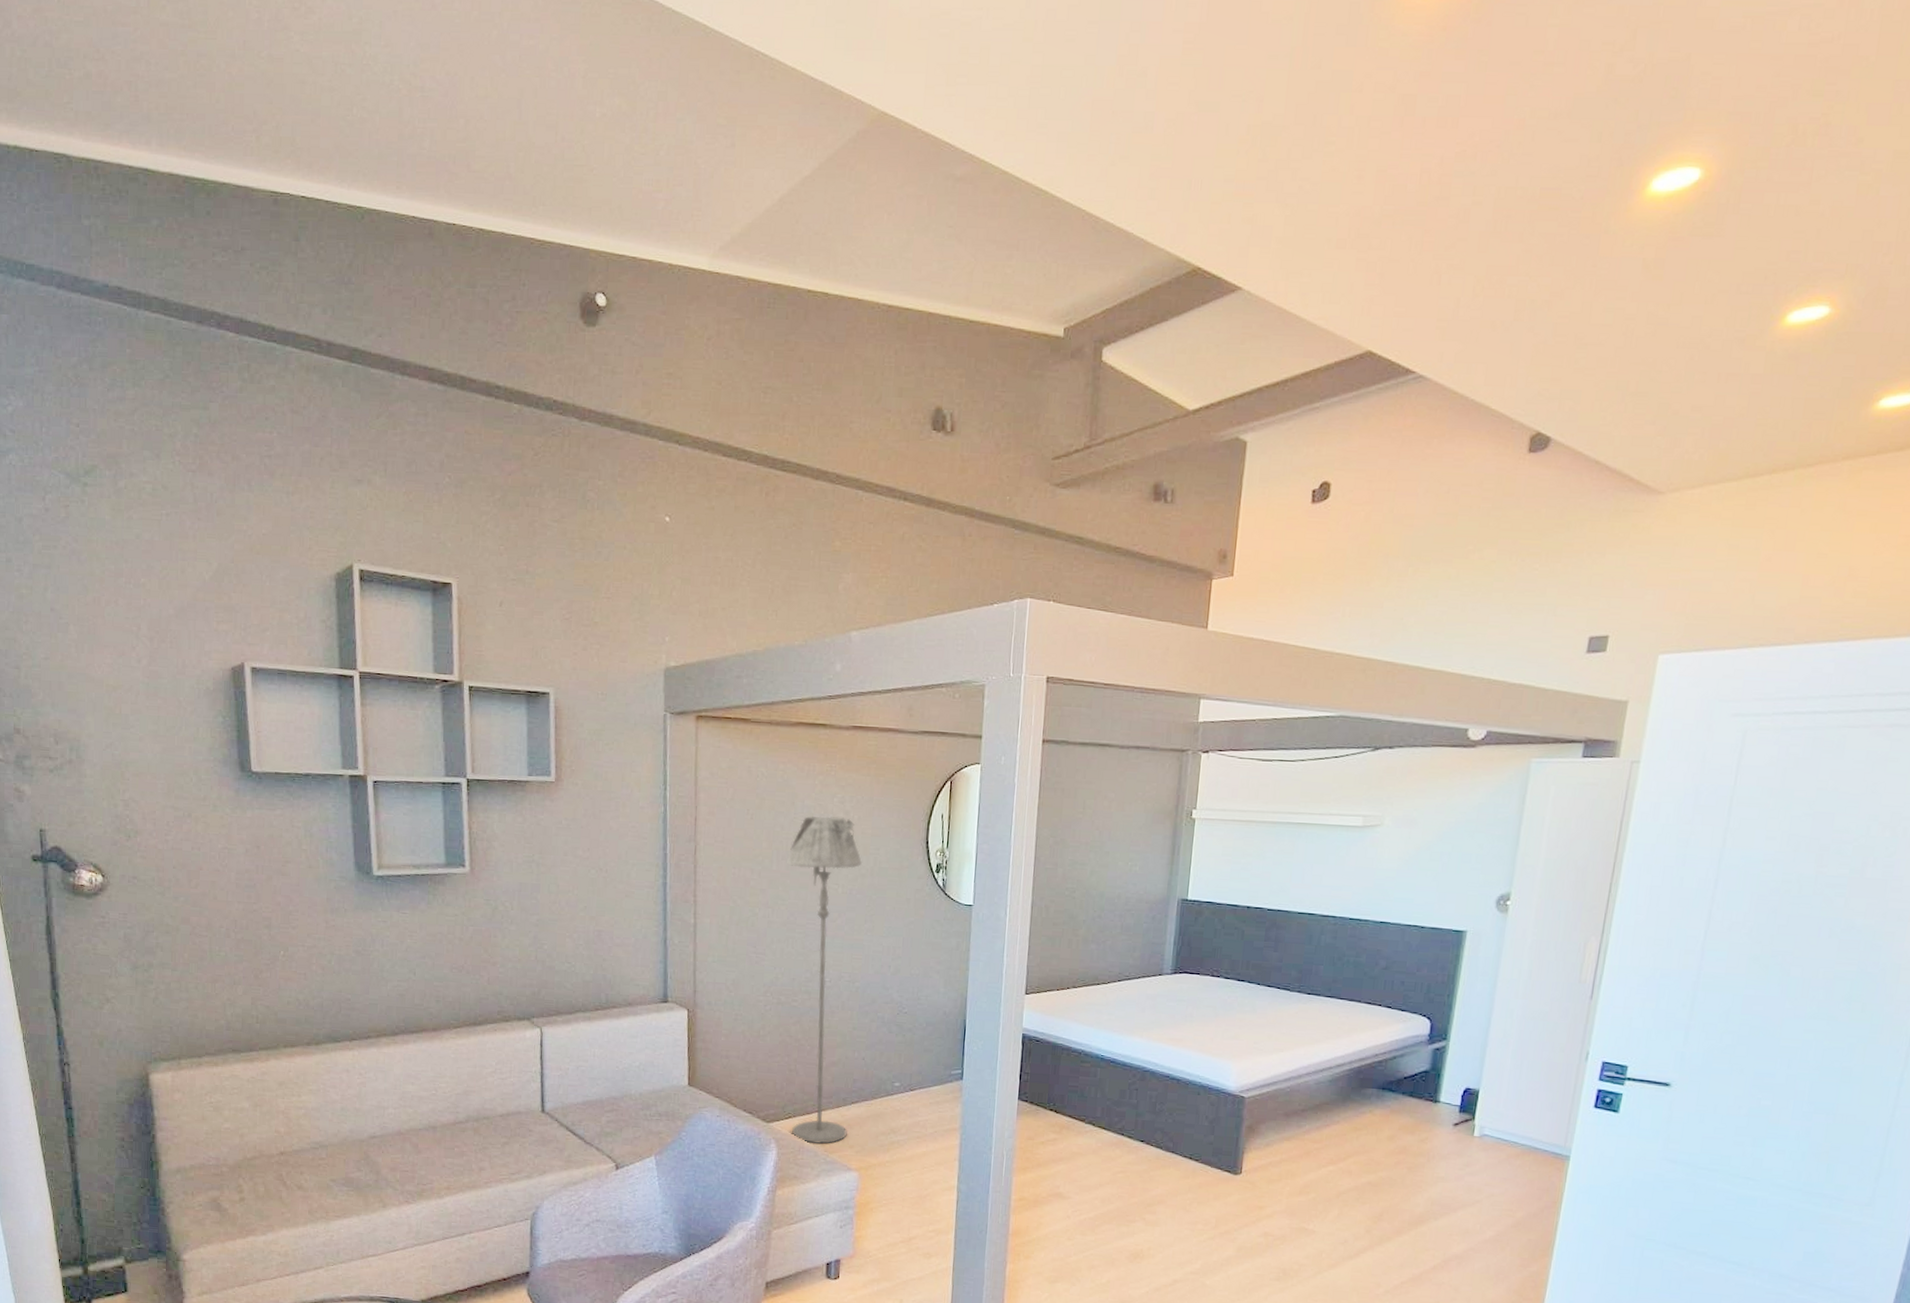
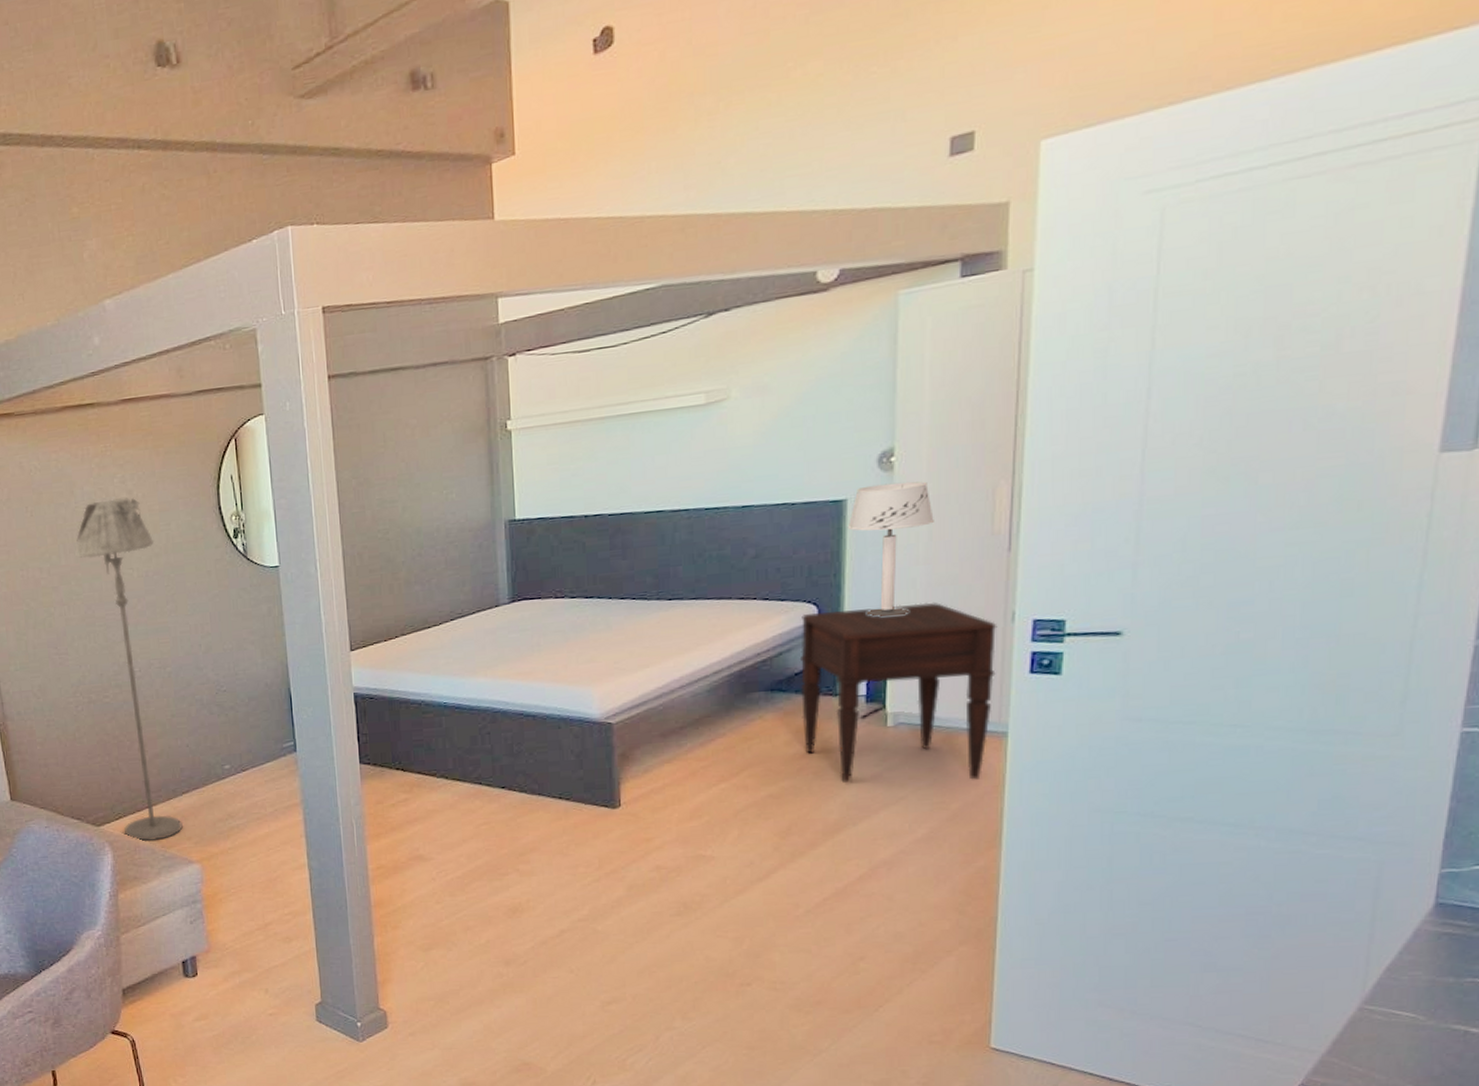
nightstand: none [1403,1026,1574,1194] -> present [799,602,998,784]
table lamp: none [1464,922,1535,1040] -> present [847,481,934,617]

